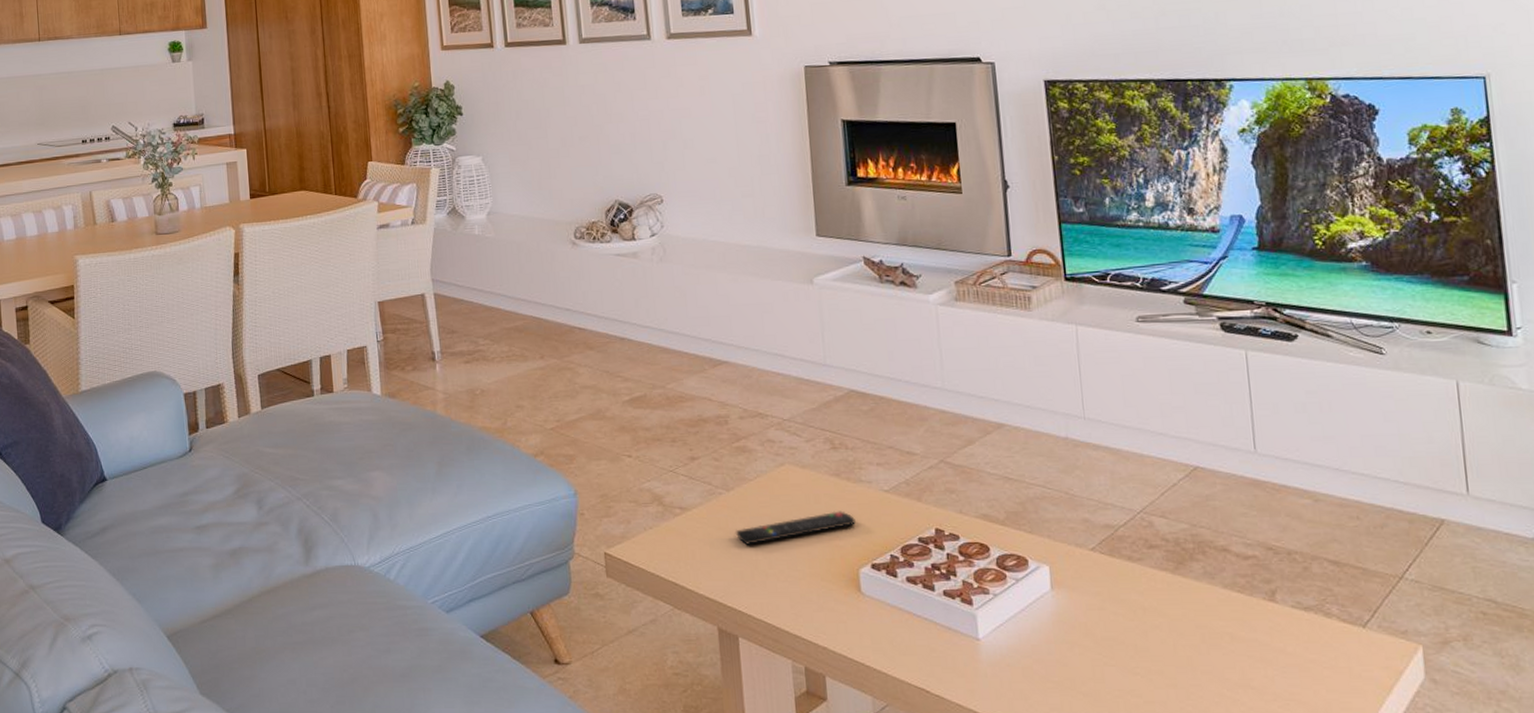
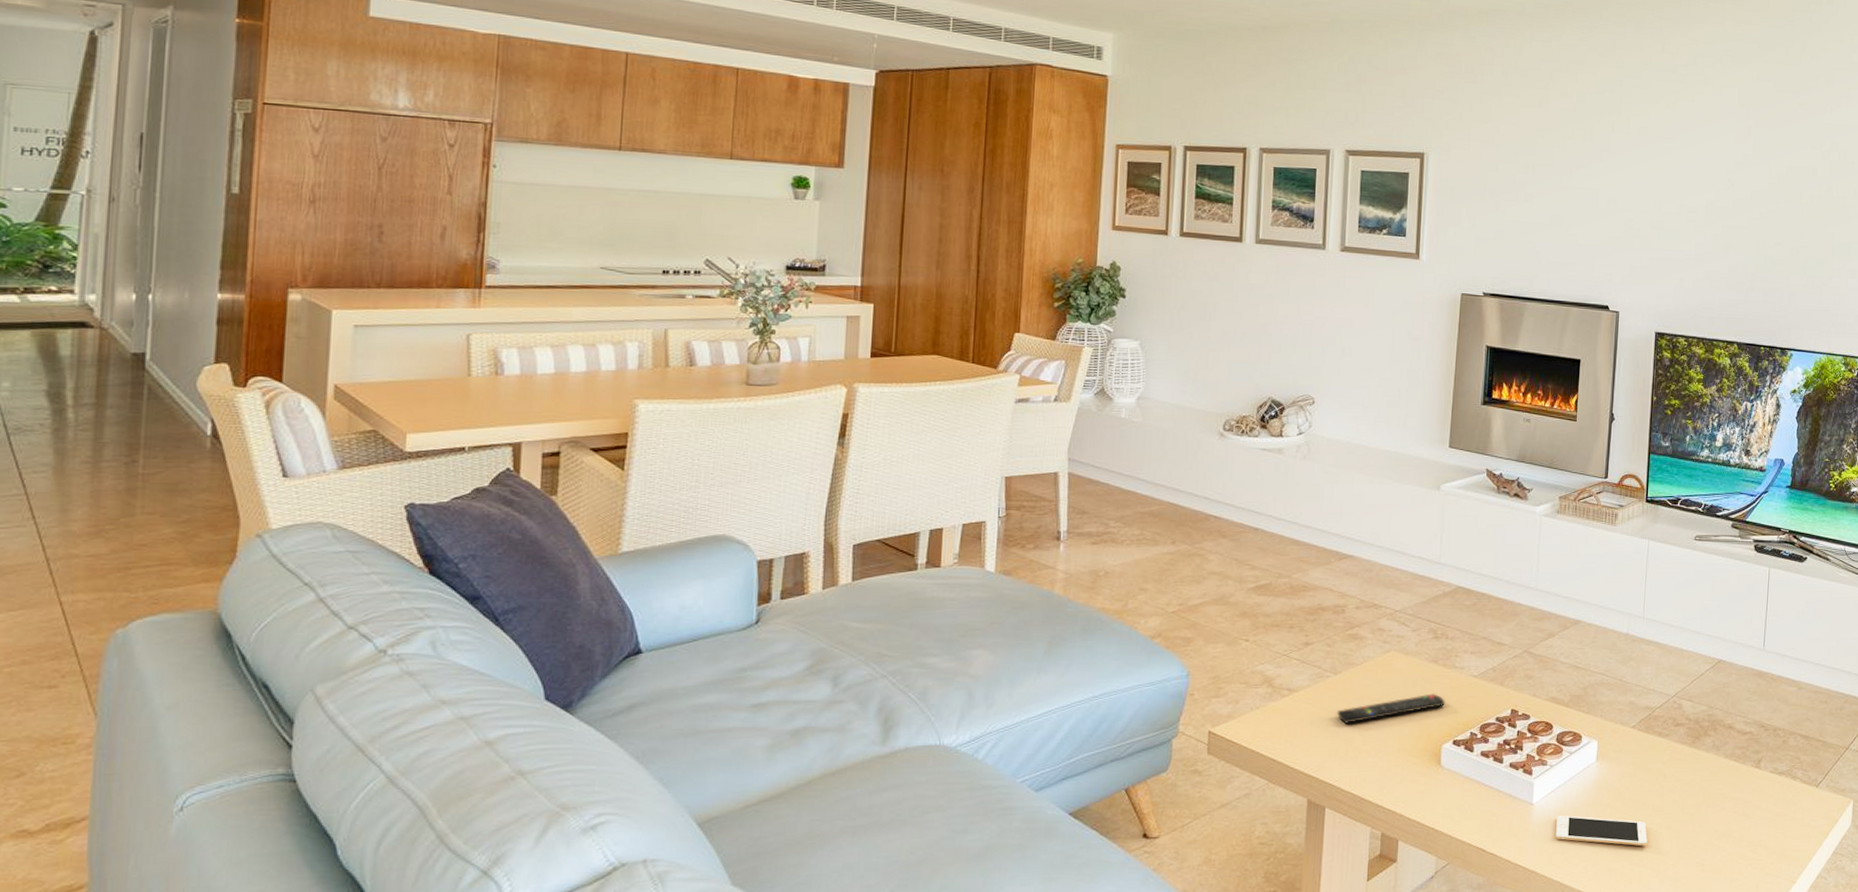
cell phone: none [1011,654,1135,695] -> present [1556,816,1648,847]

